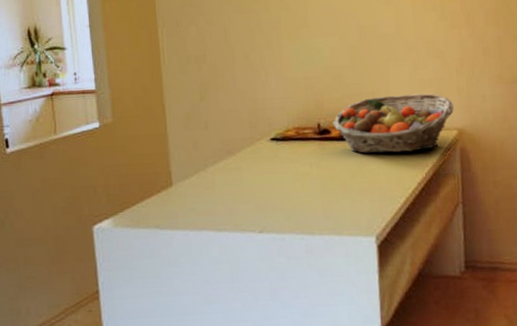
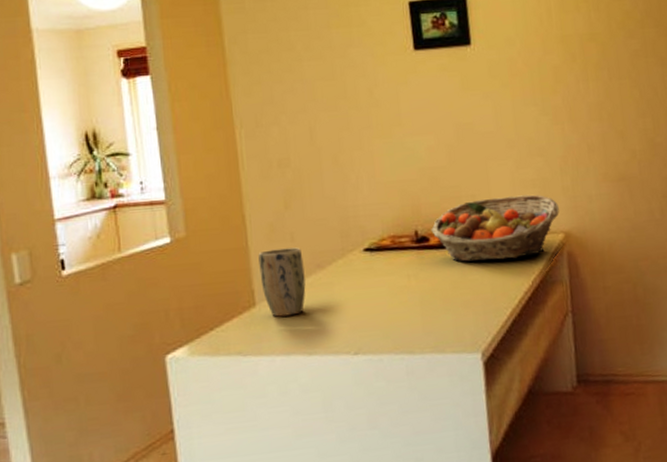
plant pot: none [176,135,217,196] -> present [258,247,306,317]

